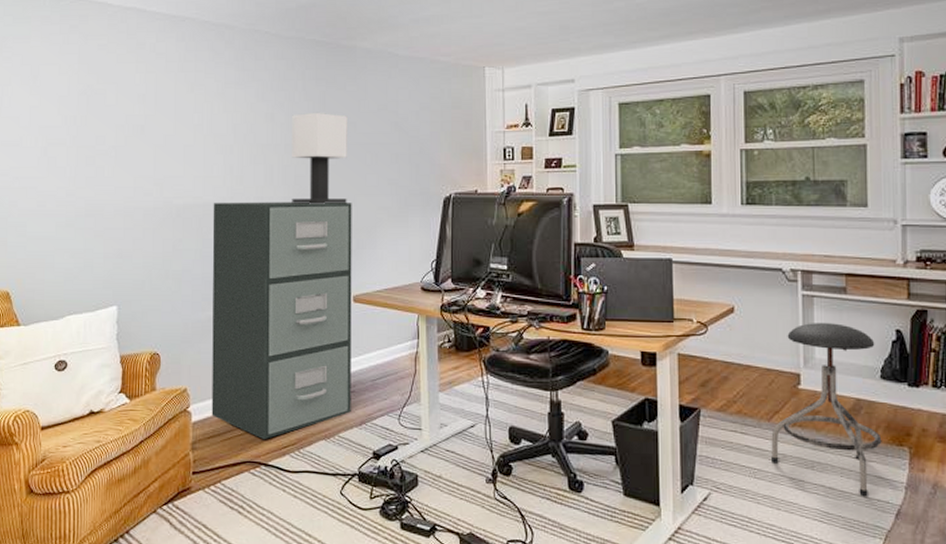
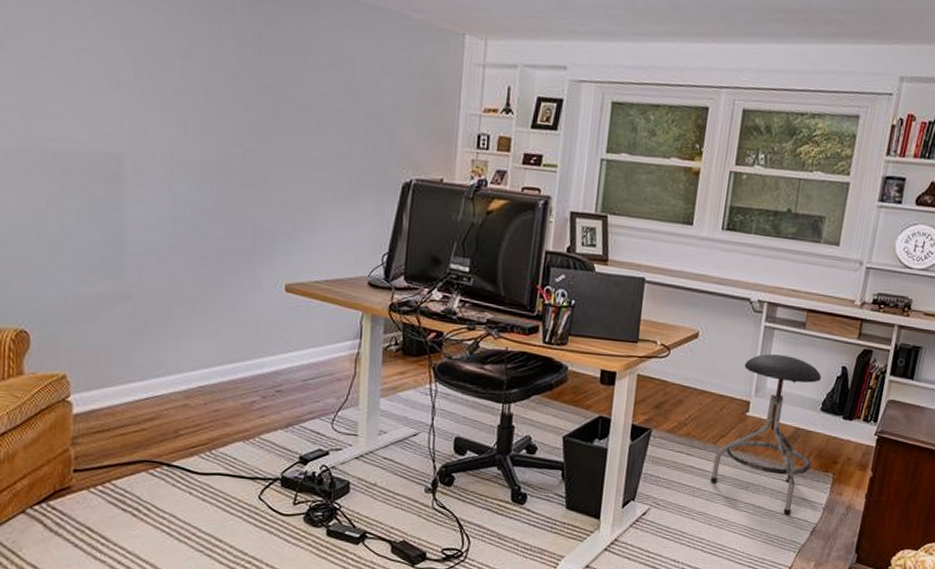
filing cabinet: present [211,202,352,439] -> none [99,153,290,437]
table lamp: present [291,112,347,204] -> none [211,55,289,176]

